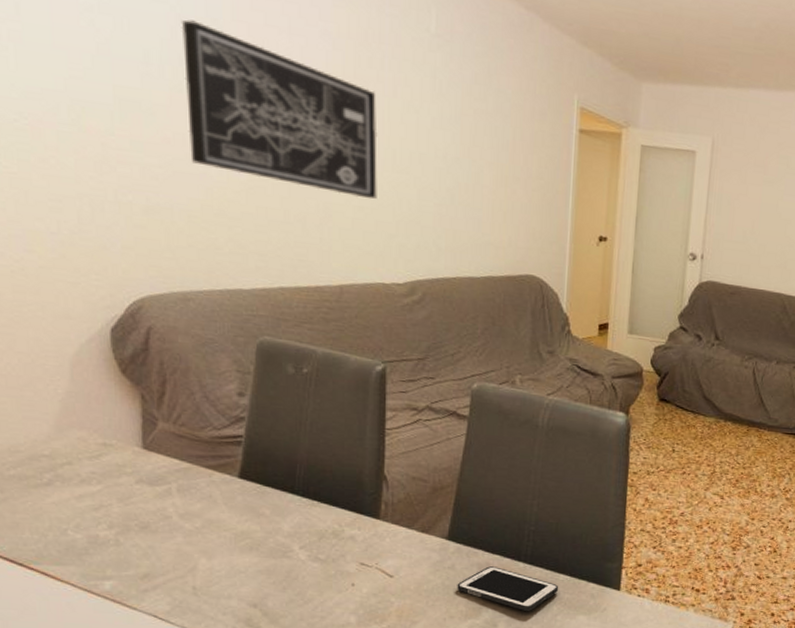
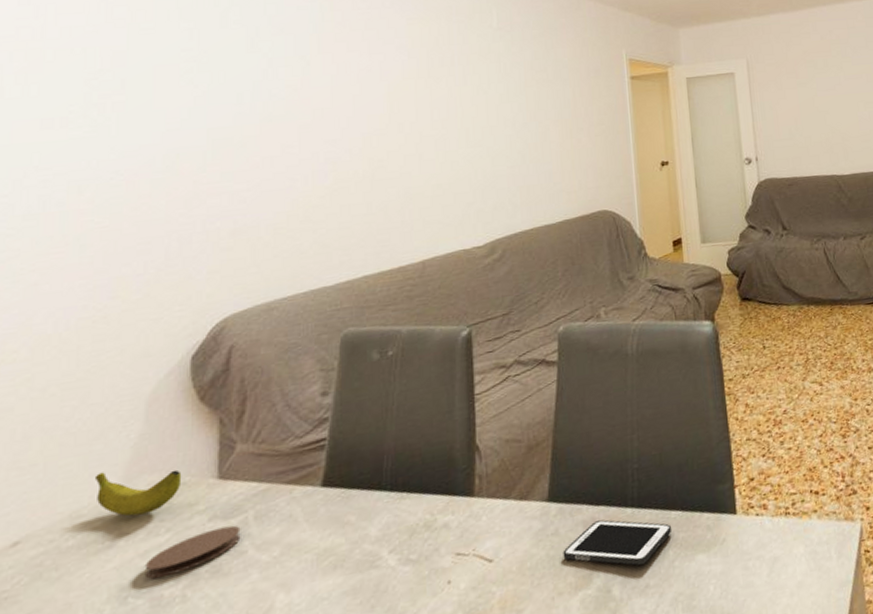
banana: none [29,417,109,464] -> present [96,469,182,517]
coaster: none [80,491,166,521] -> present [144,525,241,579]
wall art: present [181,19,378,199] -> none [272,61,454,180]

